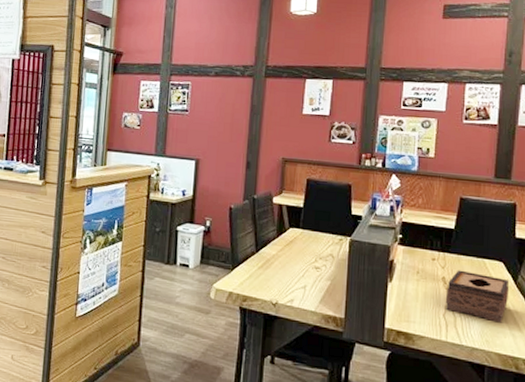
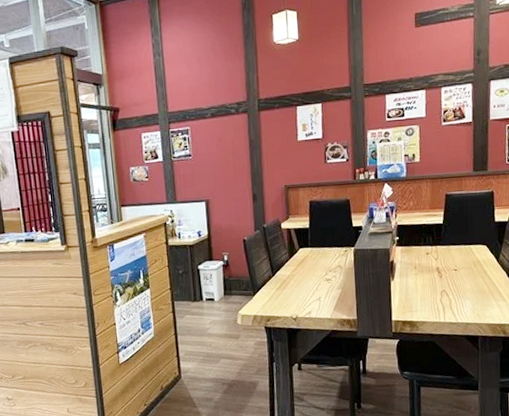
tissue box: present [445,270,510,323] -> none [440,258,494,298]

